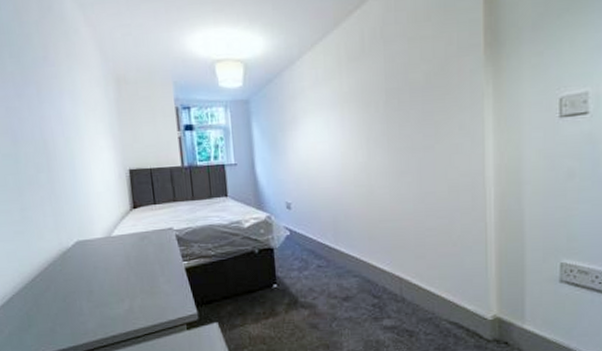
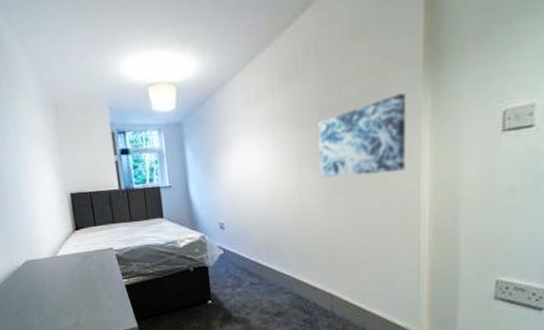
wall art: none [384,78,471,160] -> present [317,93,407,179]

